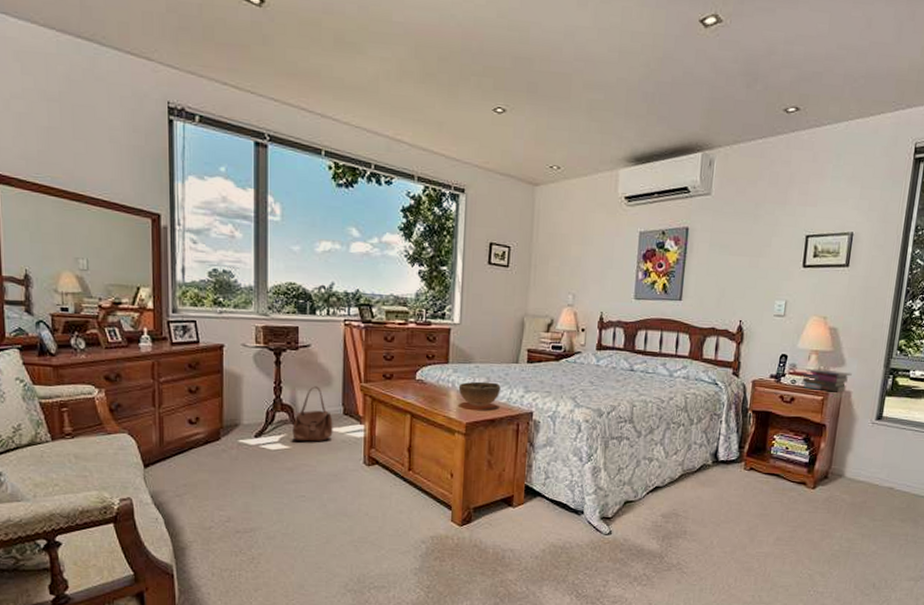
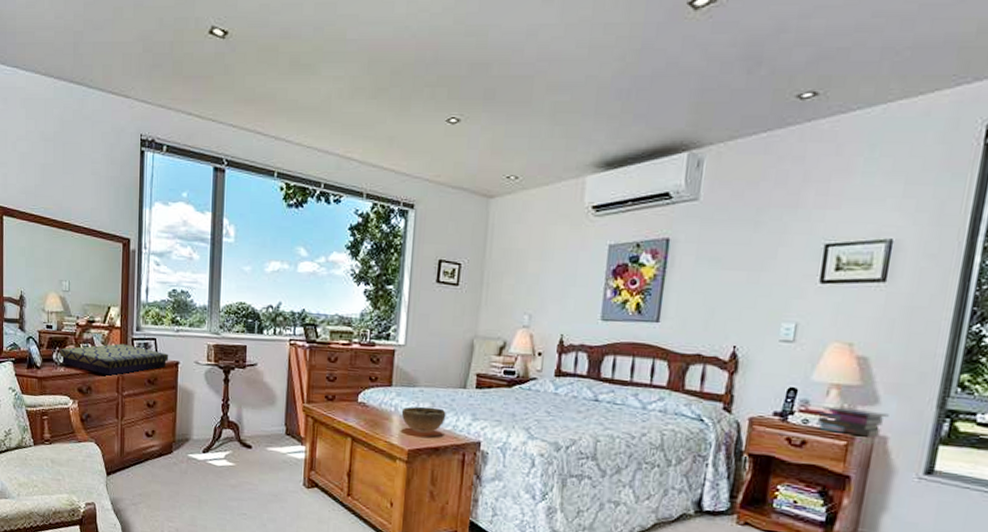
decorative box: none [79,326,212,362] -> present [60,343,169,376]
handbag: present [292,386,333,442] -> none [237,405,276,461]

